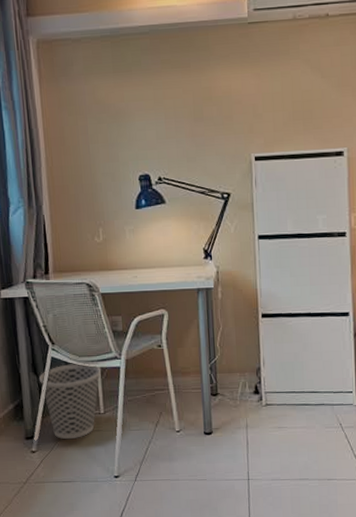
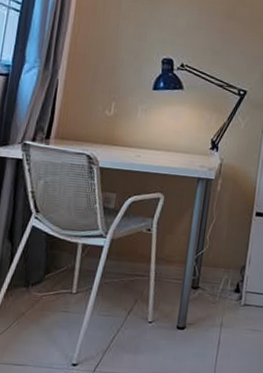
wastebasket: present [39,363,102,440] -> none [14,235,83,318]

